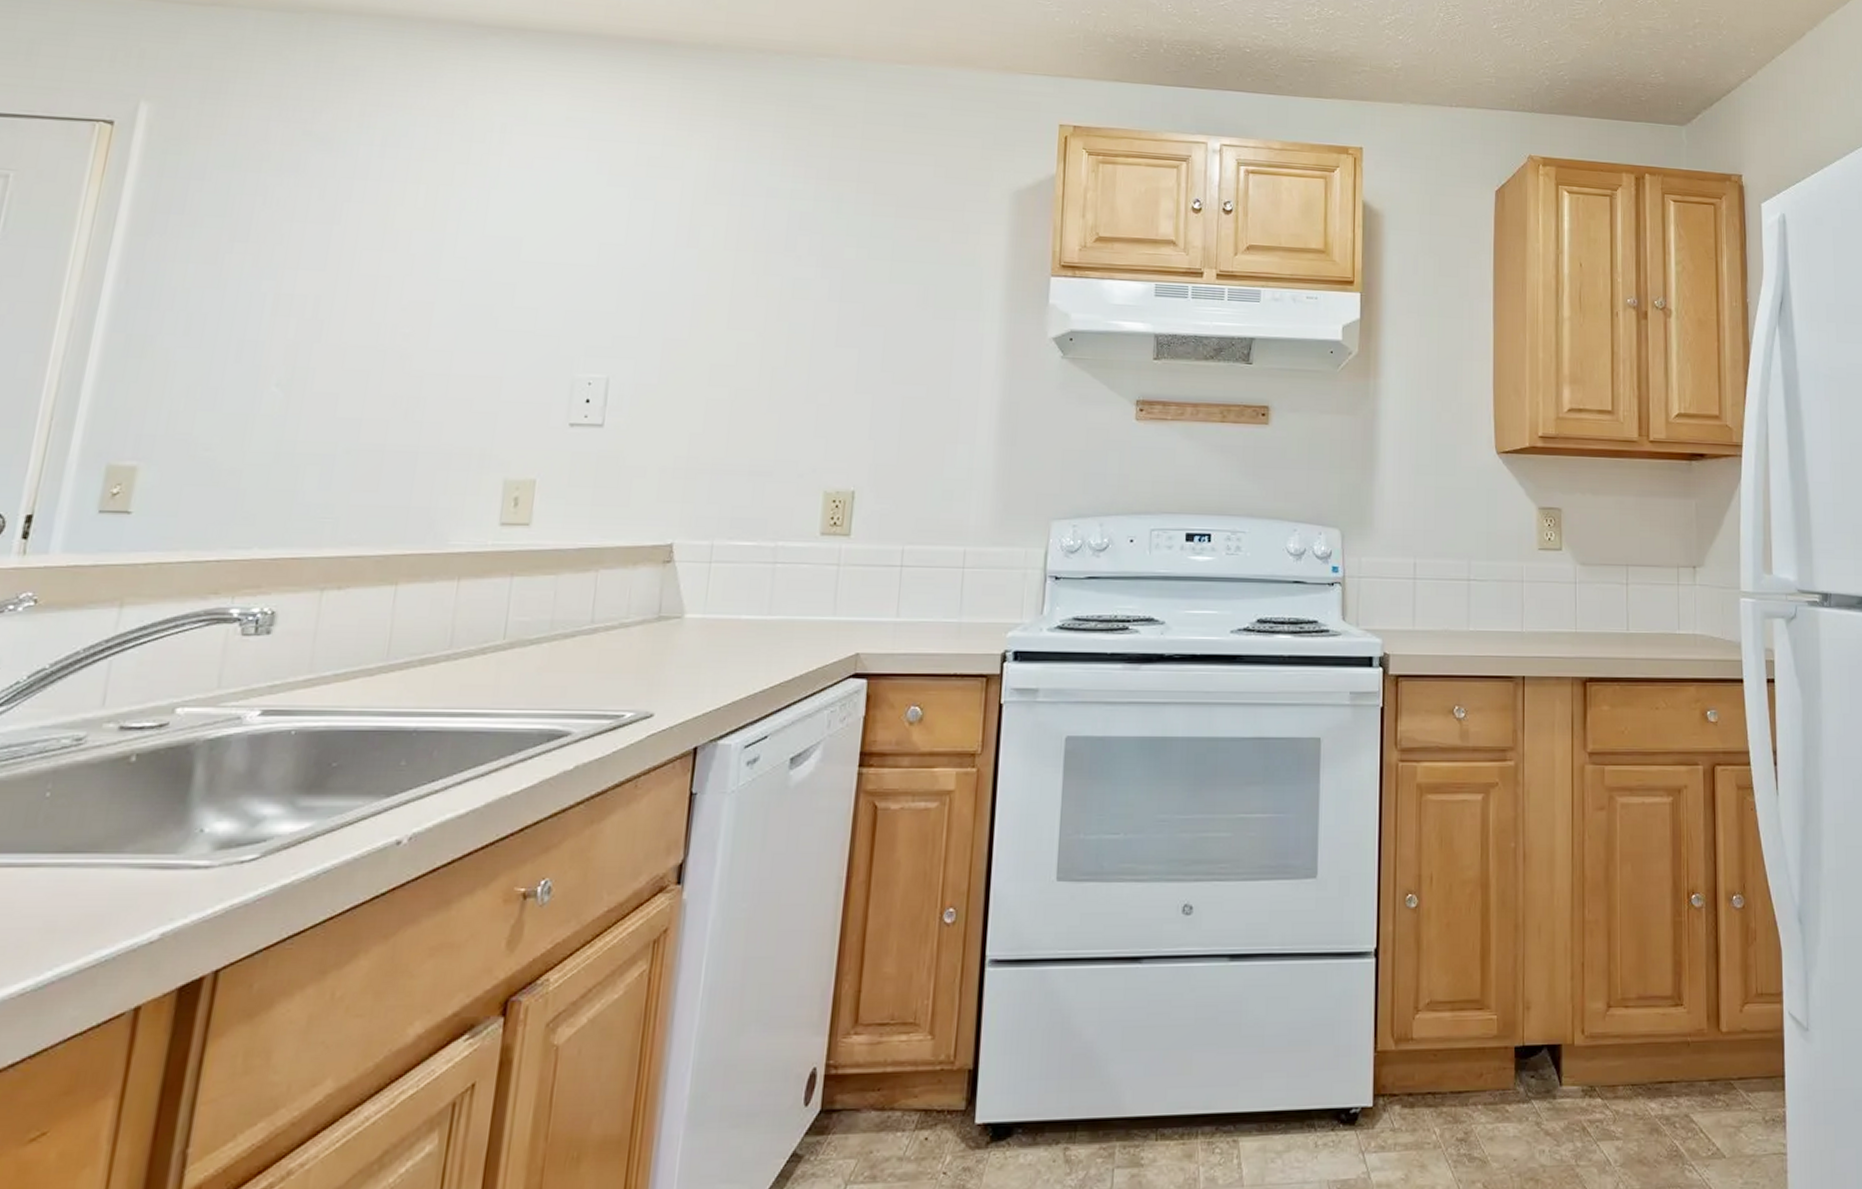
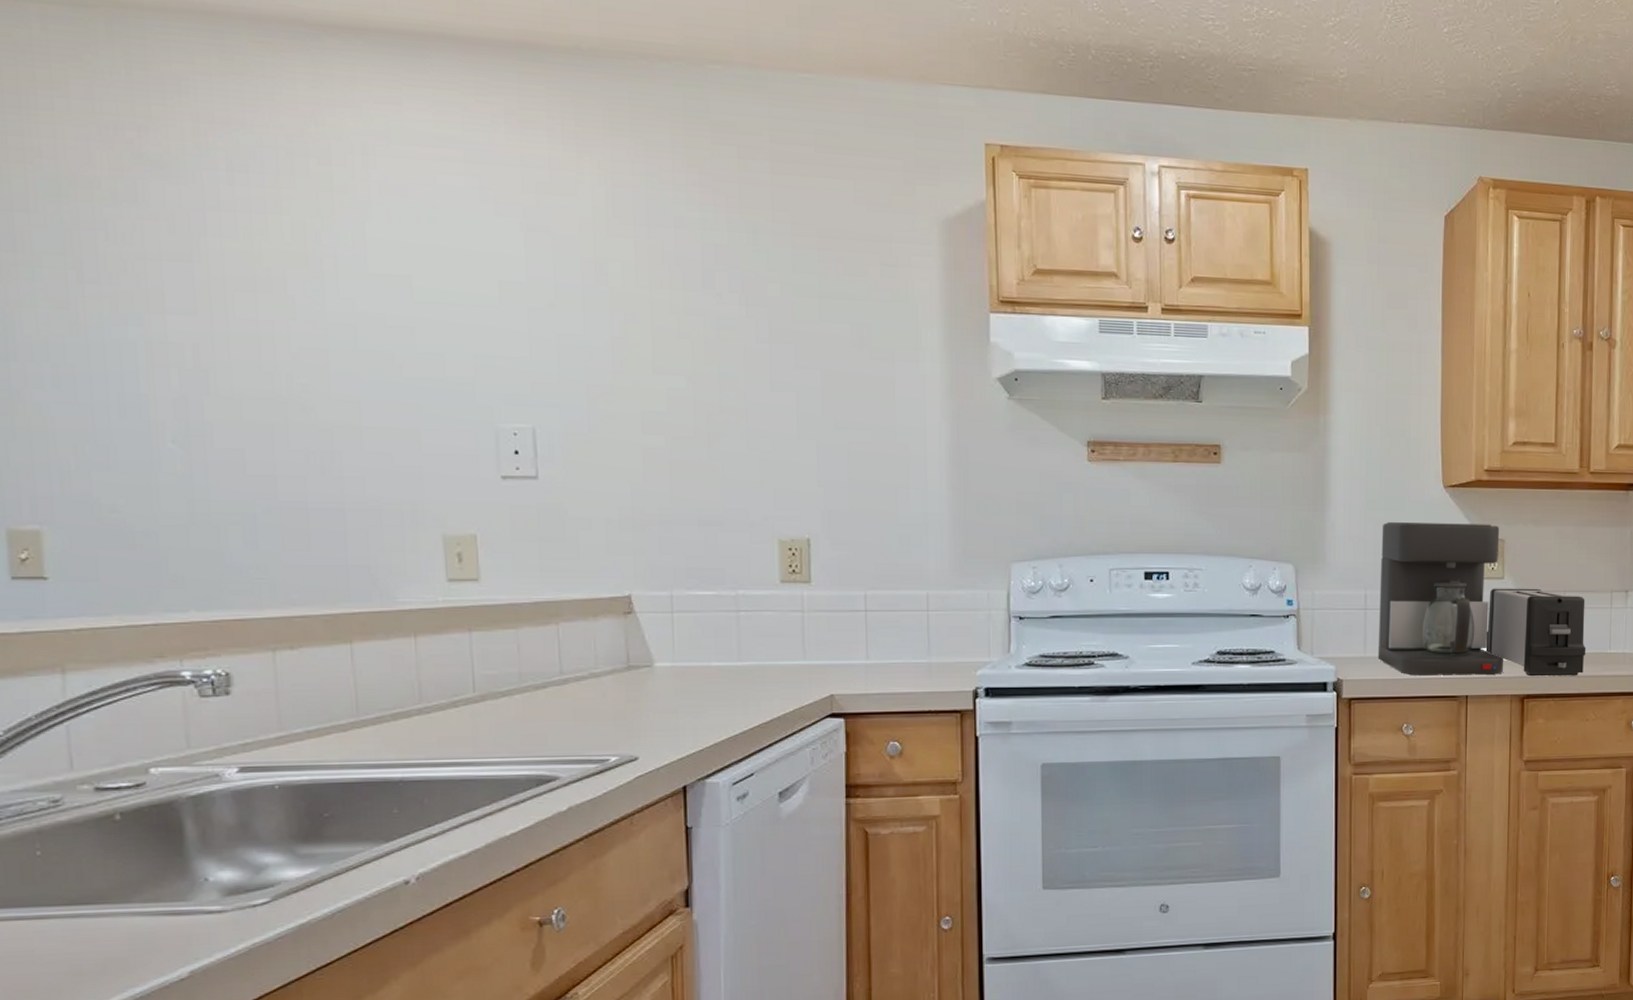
coffee maker: none [1427,488,1564,654] -> present [1377,522,1504,676]
toaster: none [1543,560,1653,659] -> present [1485,588,1586,677]

